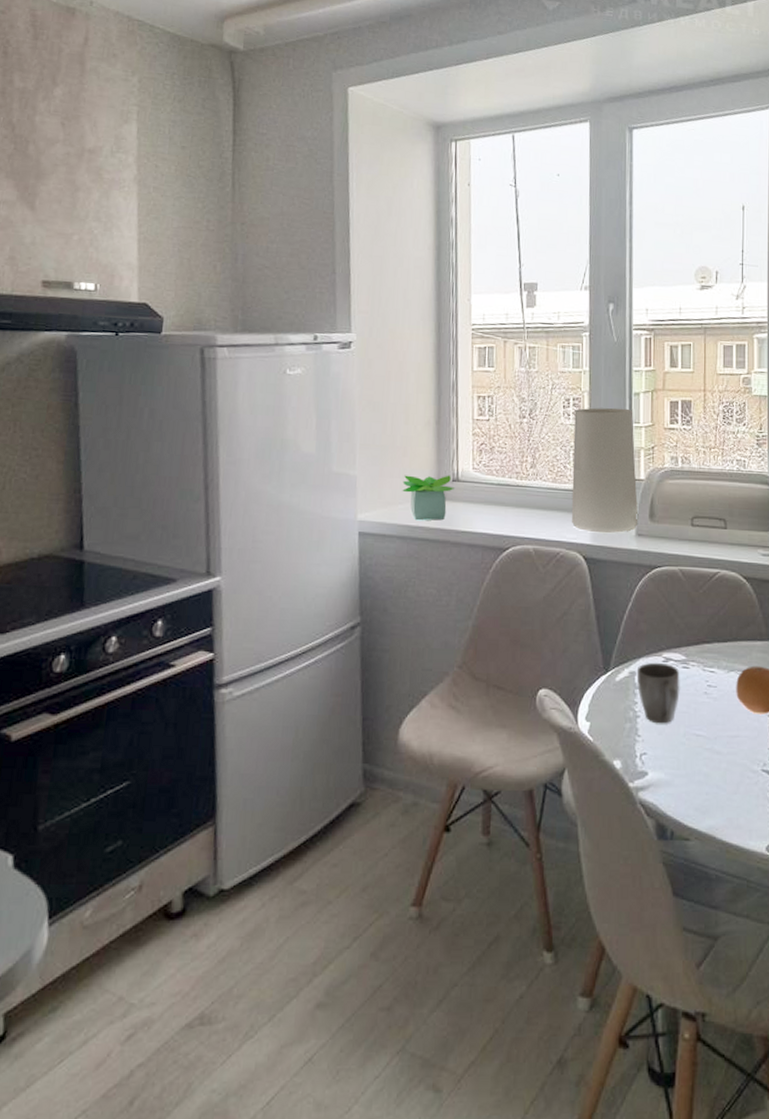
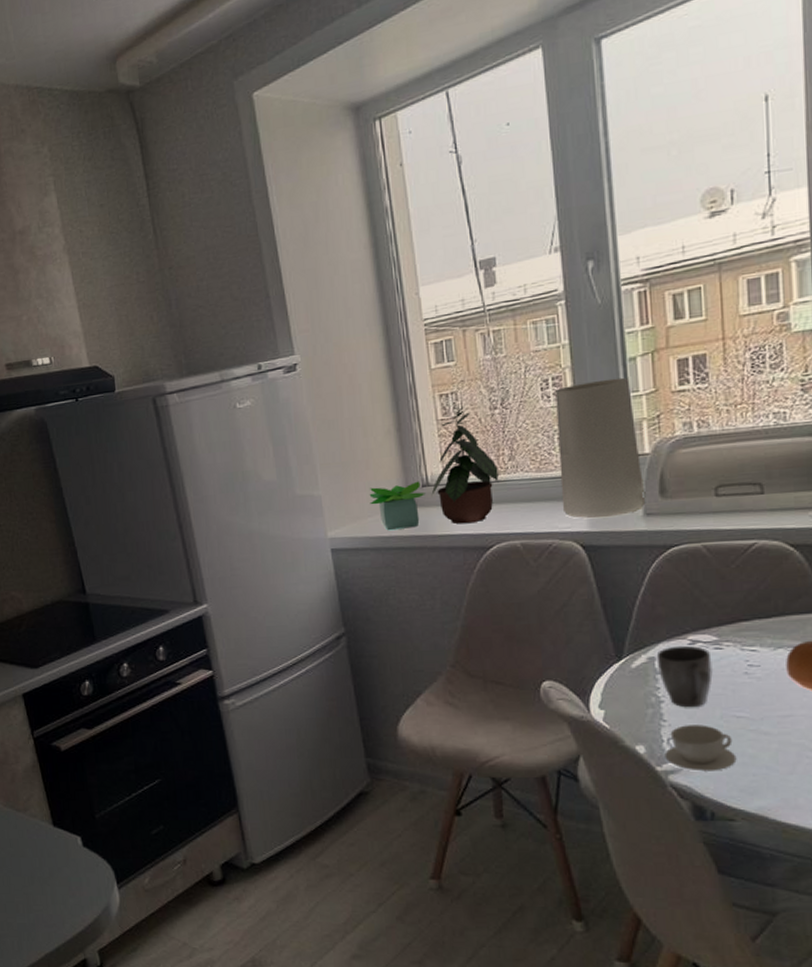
potted plant: none [460,410,521,523] -> present [431,405,499,524]
teacup: none [637,741,694,789] -> present [664,725,737,772]

